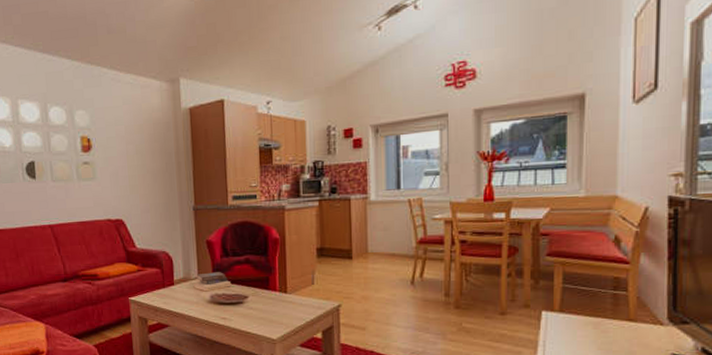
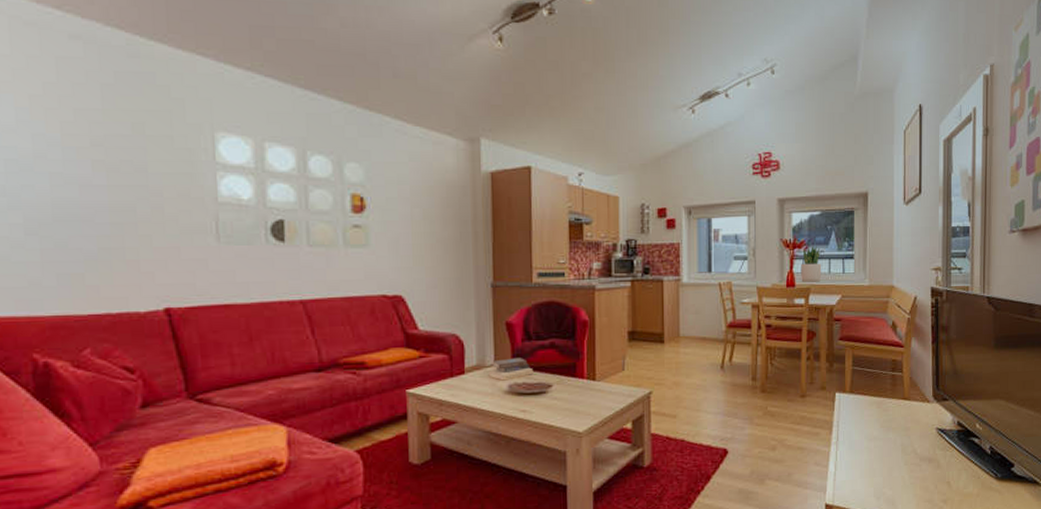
planter: none [501,157,526,196] -> present [801,246,822,283]

